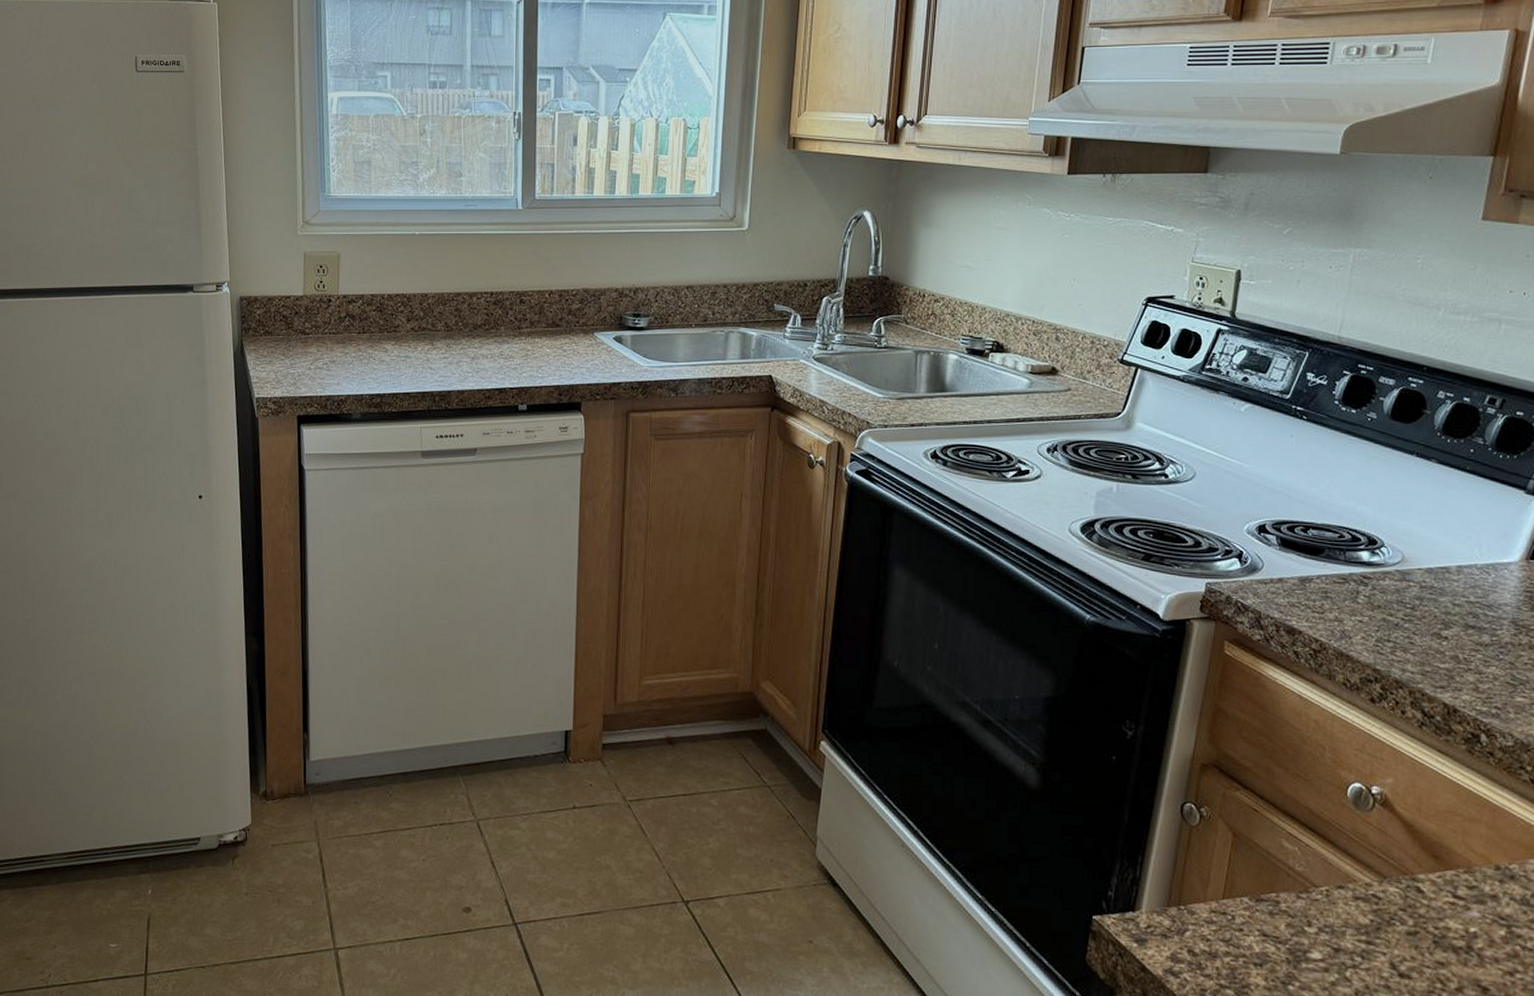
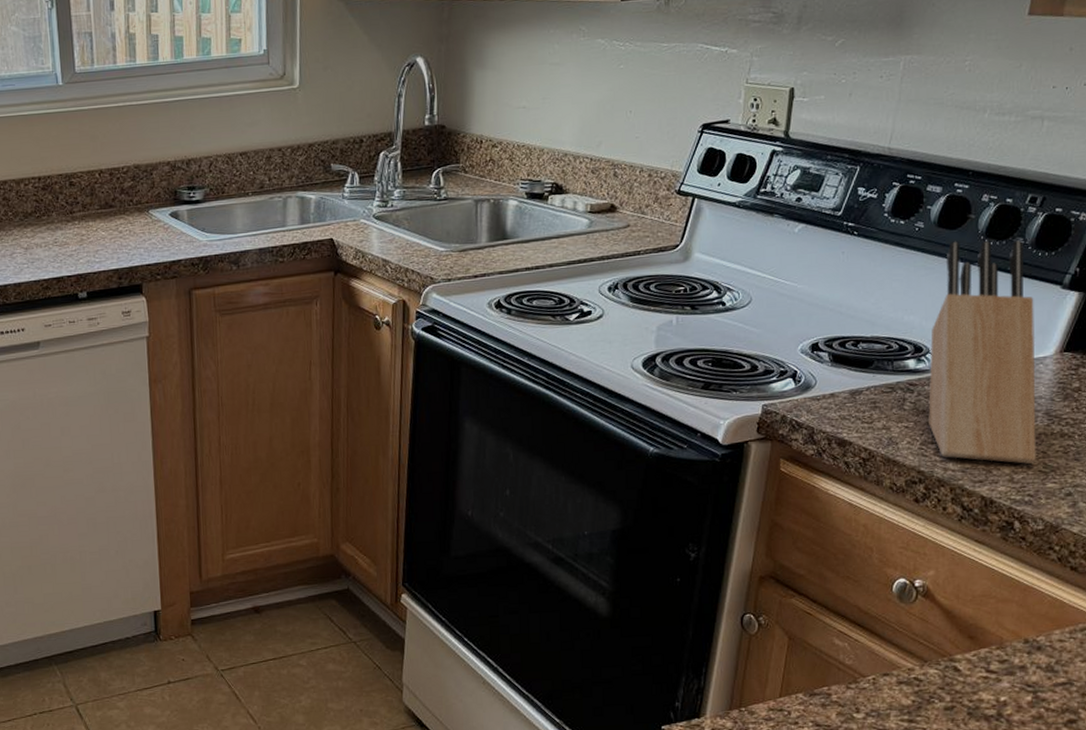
knife block: none [1383,435,1504,674] -> present [927,240,1037,464]

